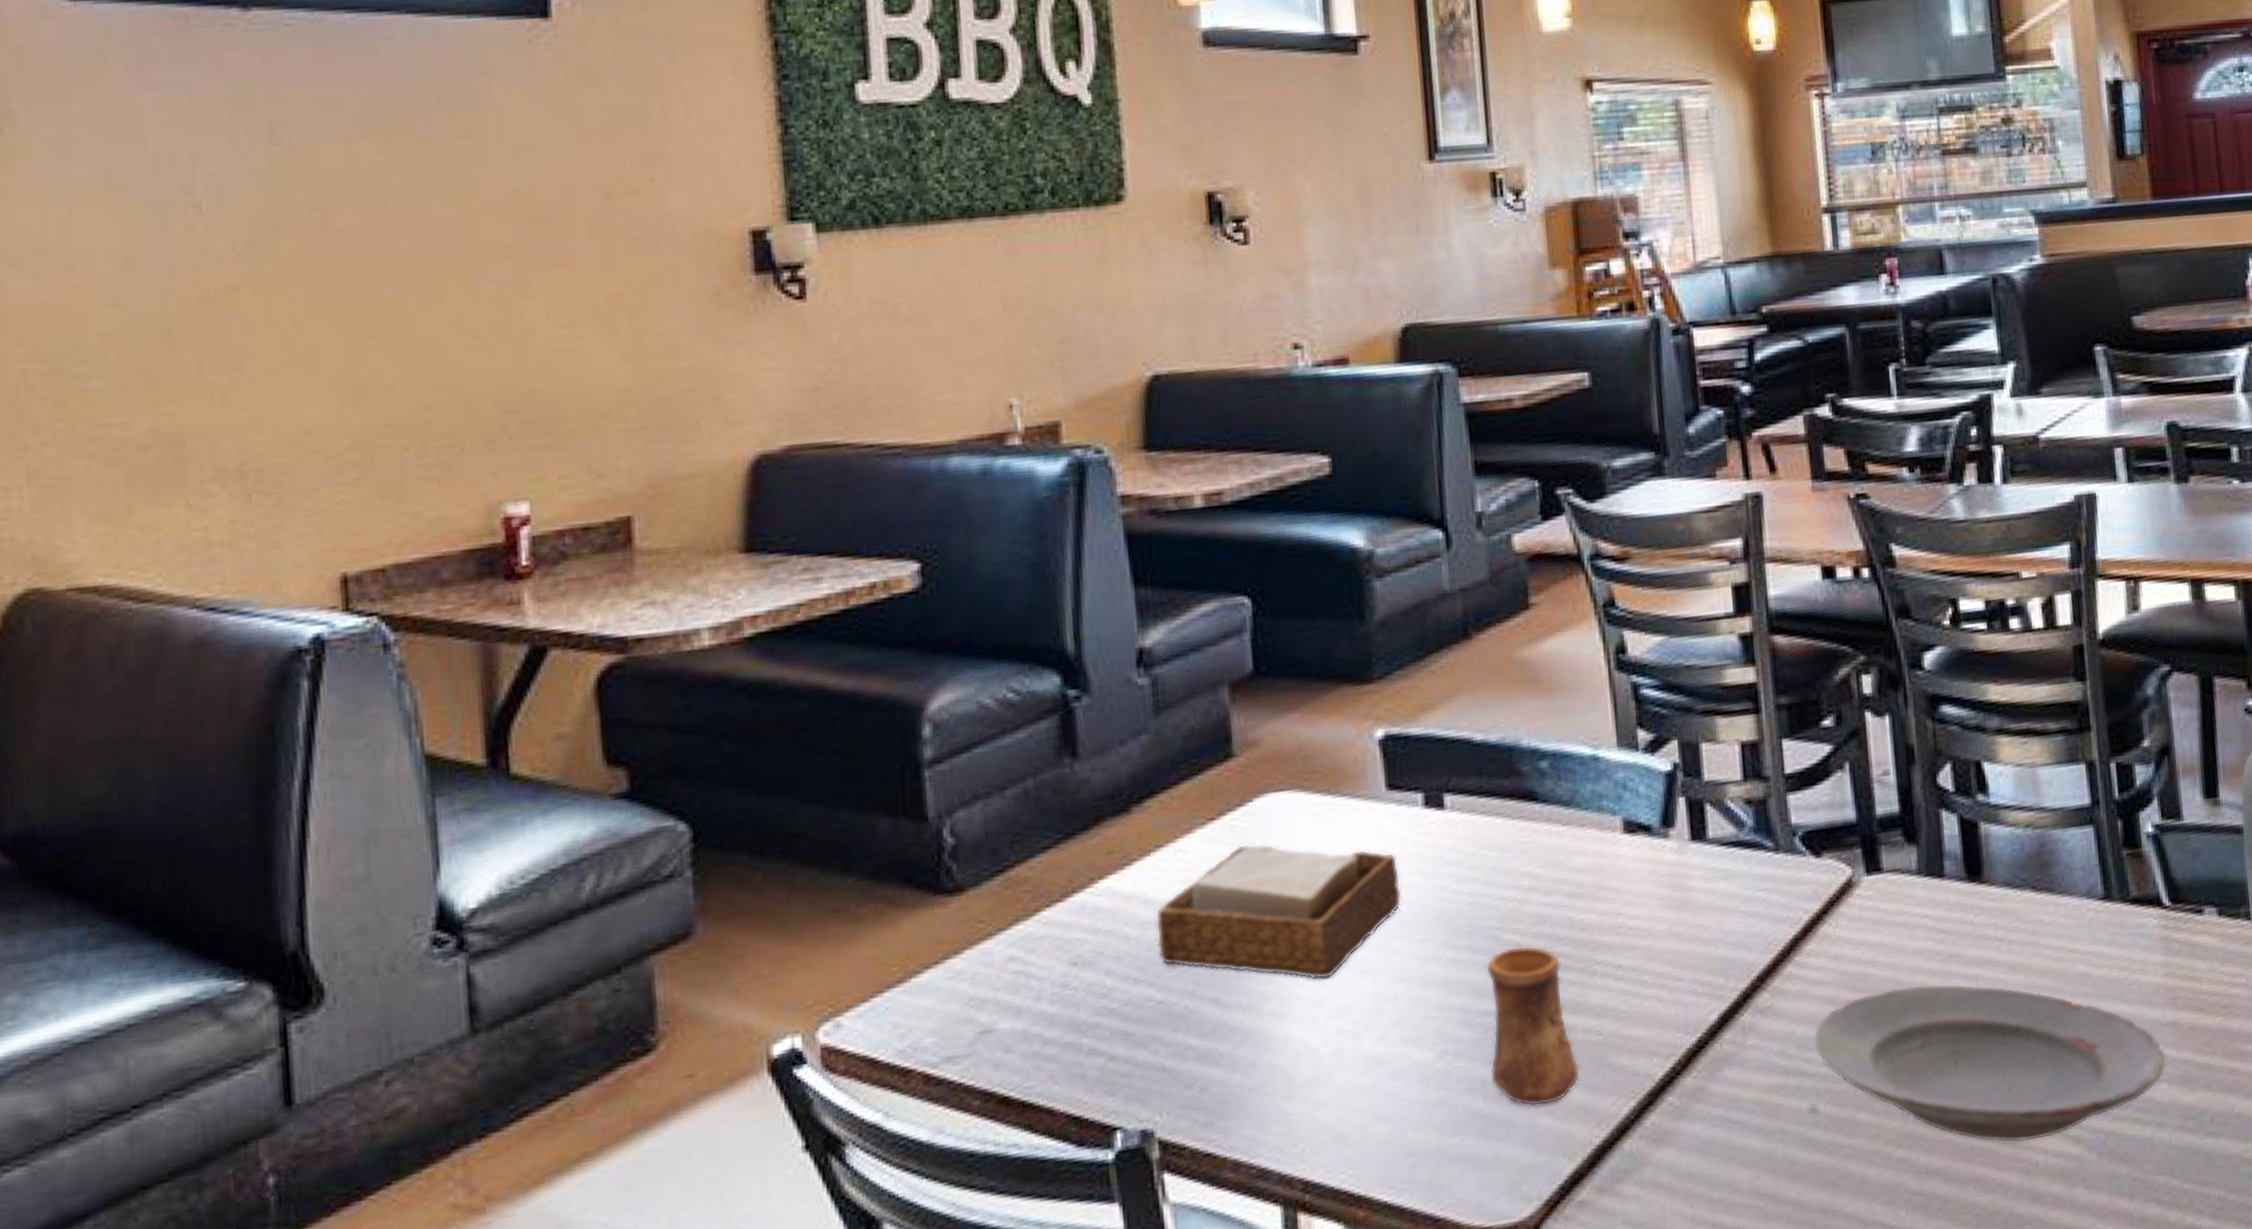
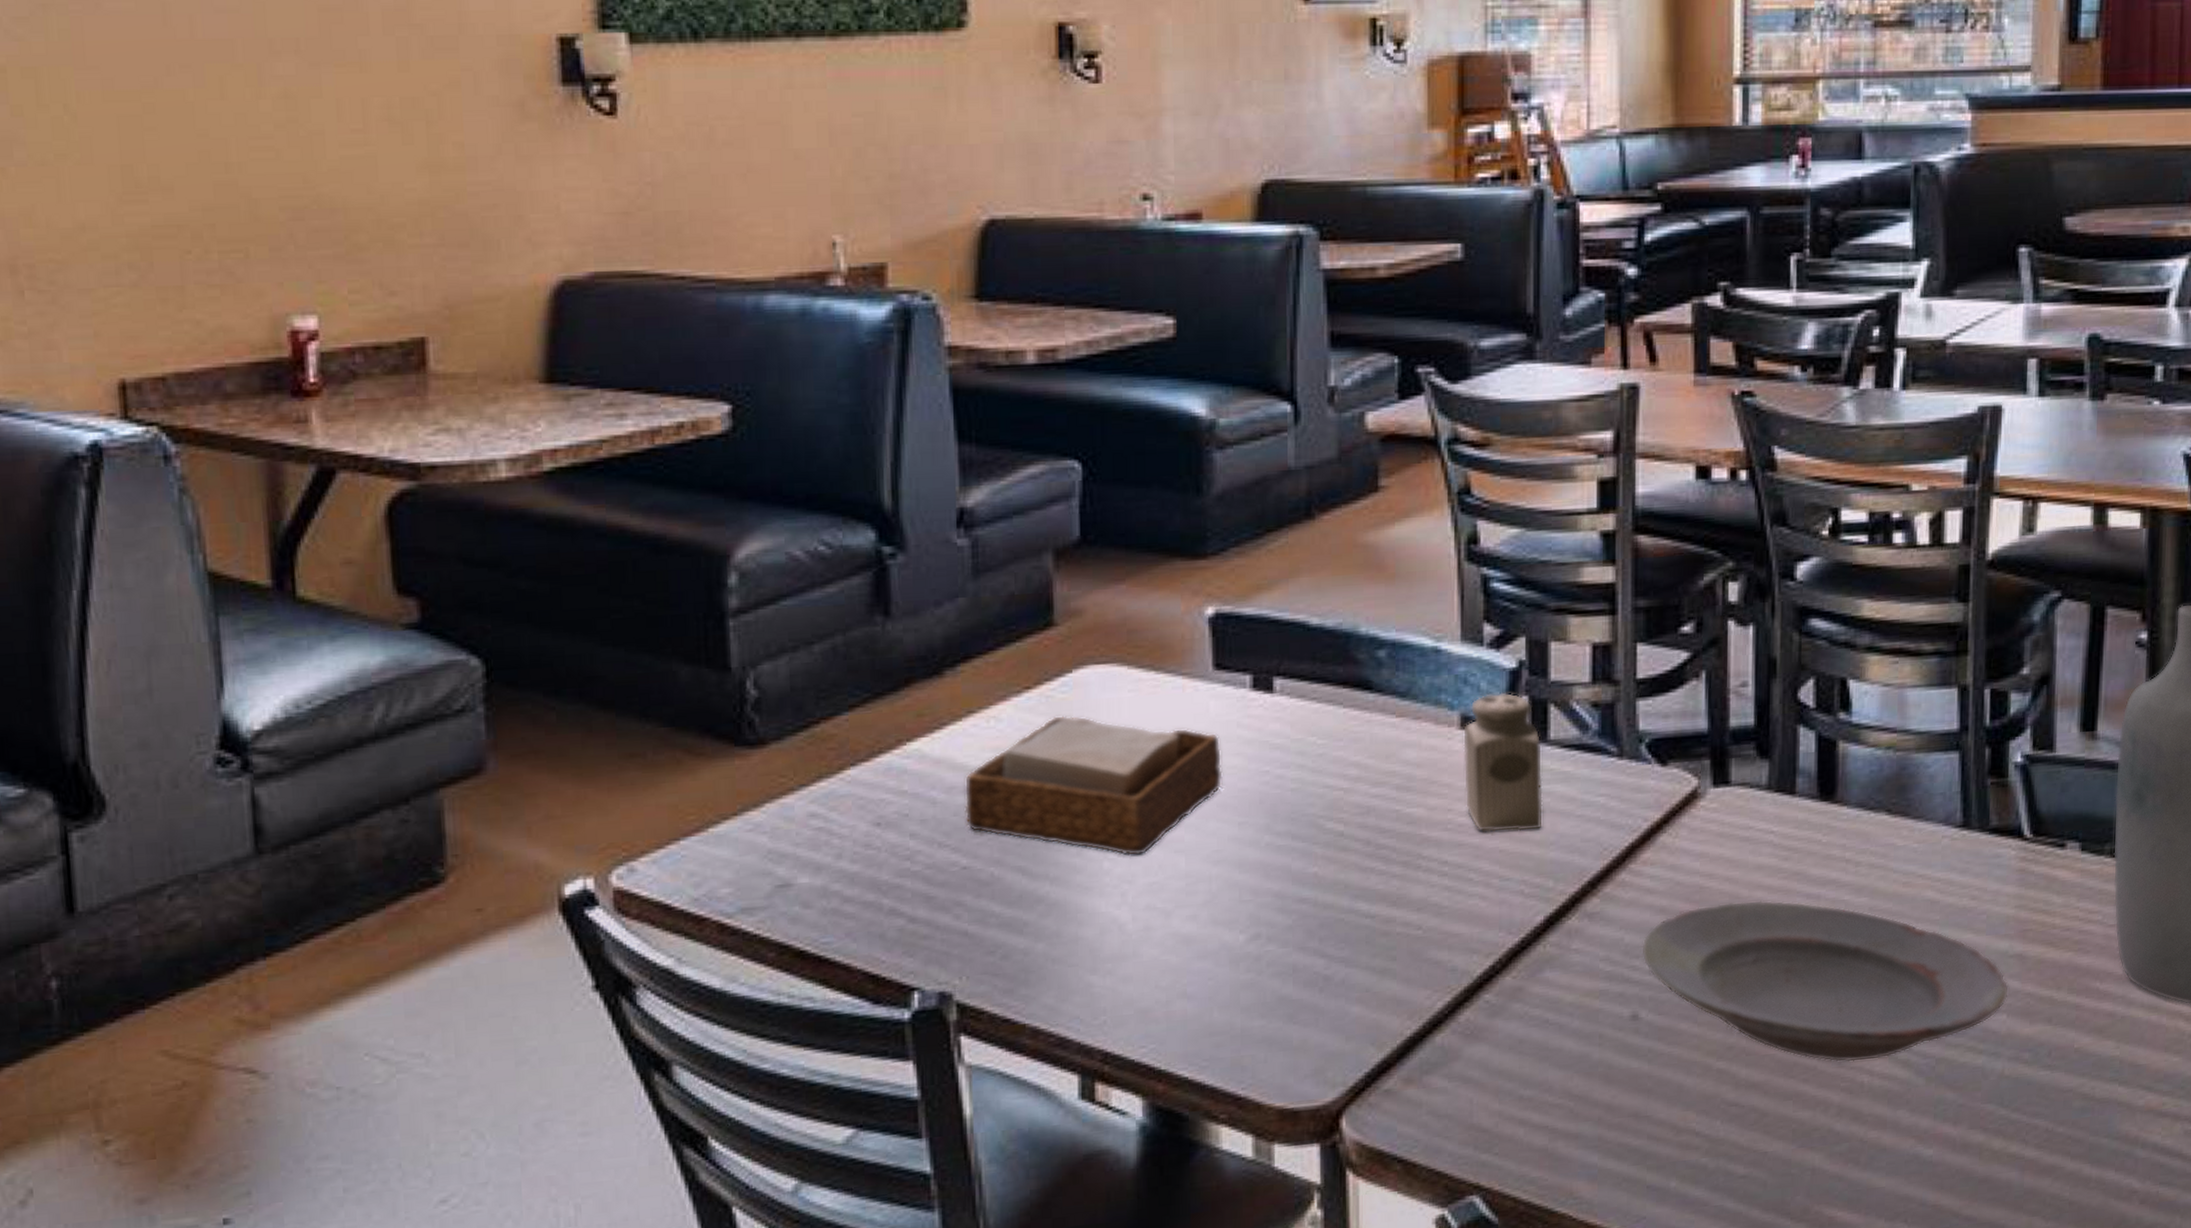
cup: present [1486,945,1580,1107] -> none [1302,835,1395,996]
salt shaker: none [1626,794,1710,934] -> present [1463,692,1544,833]

